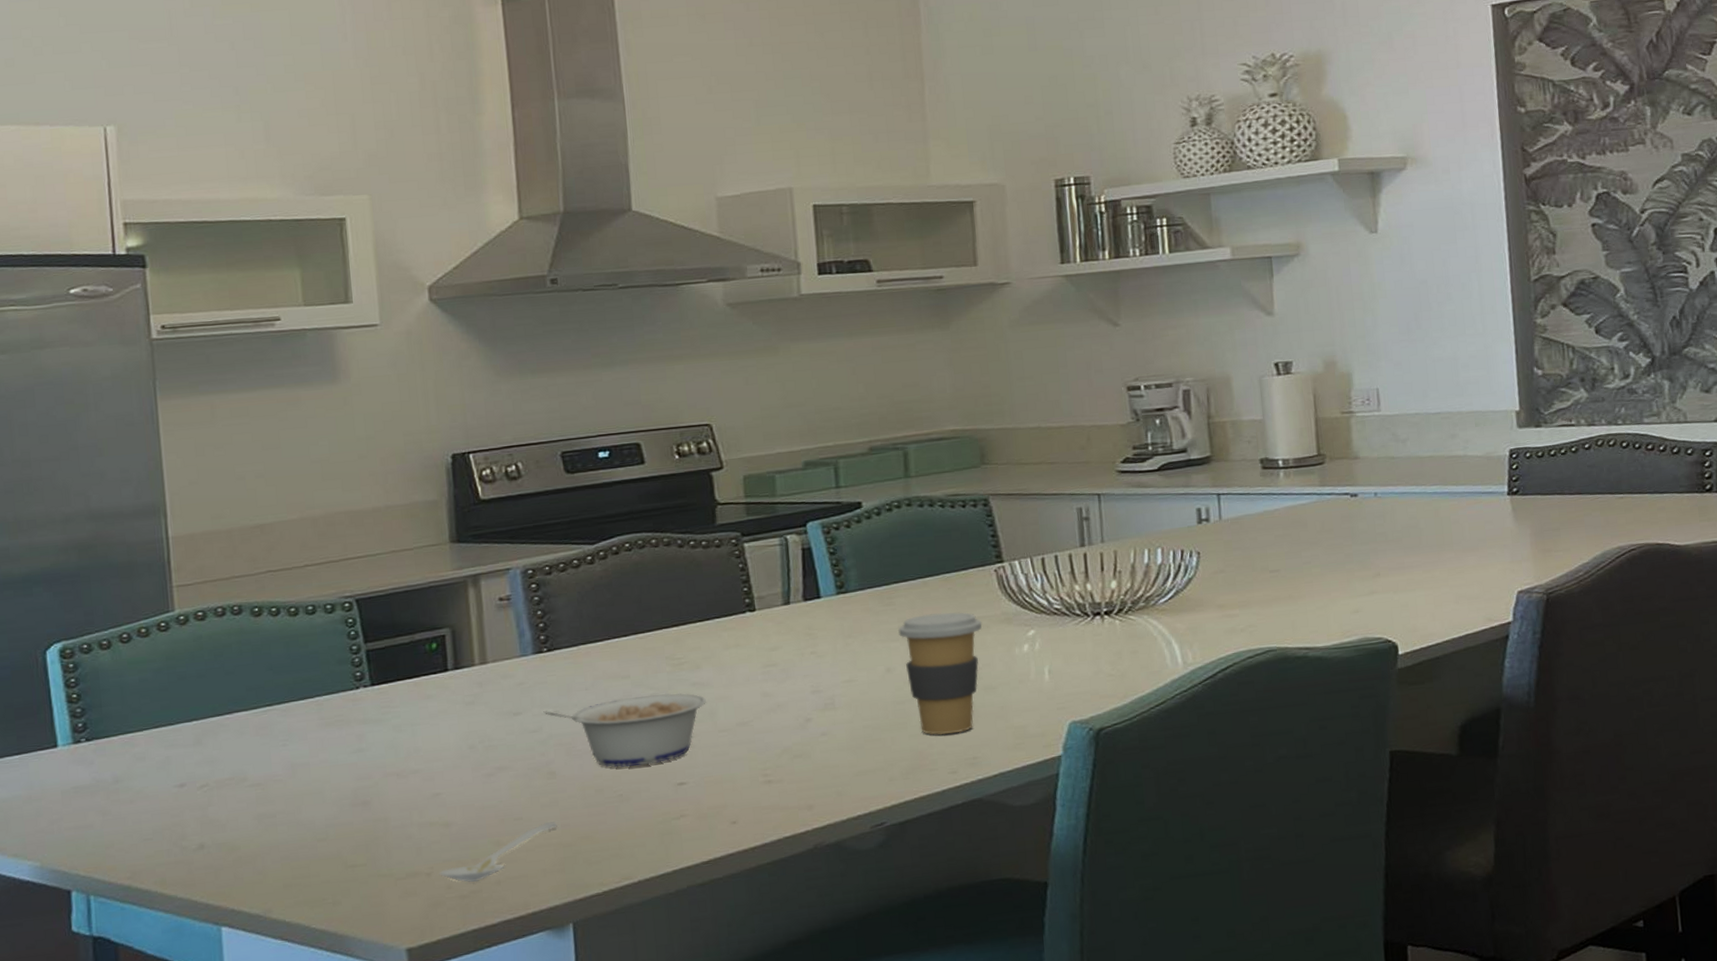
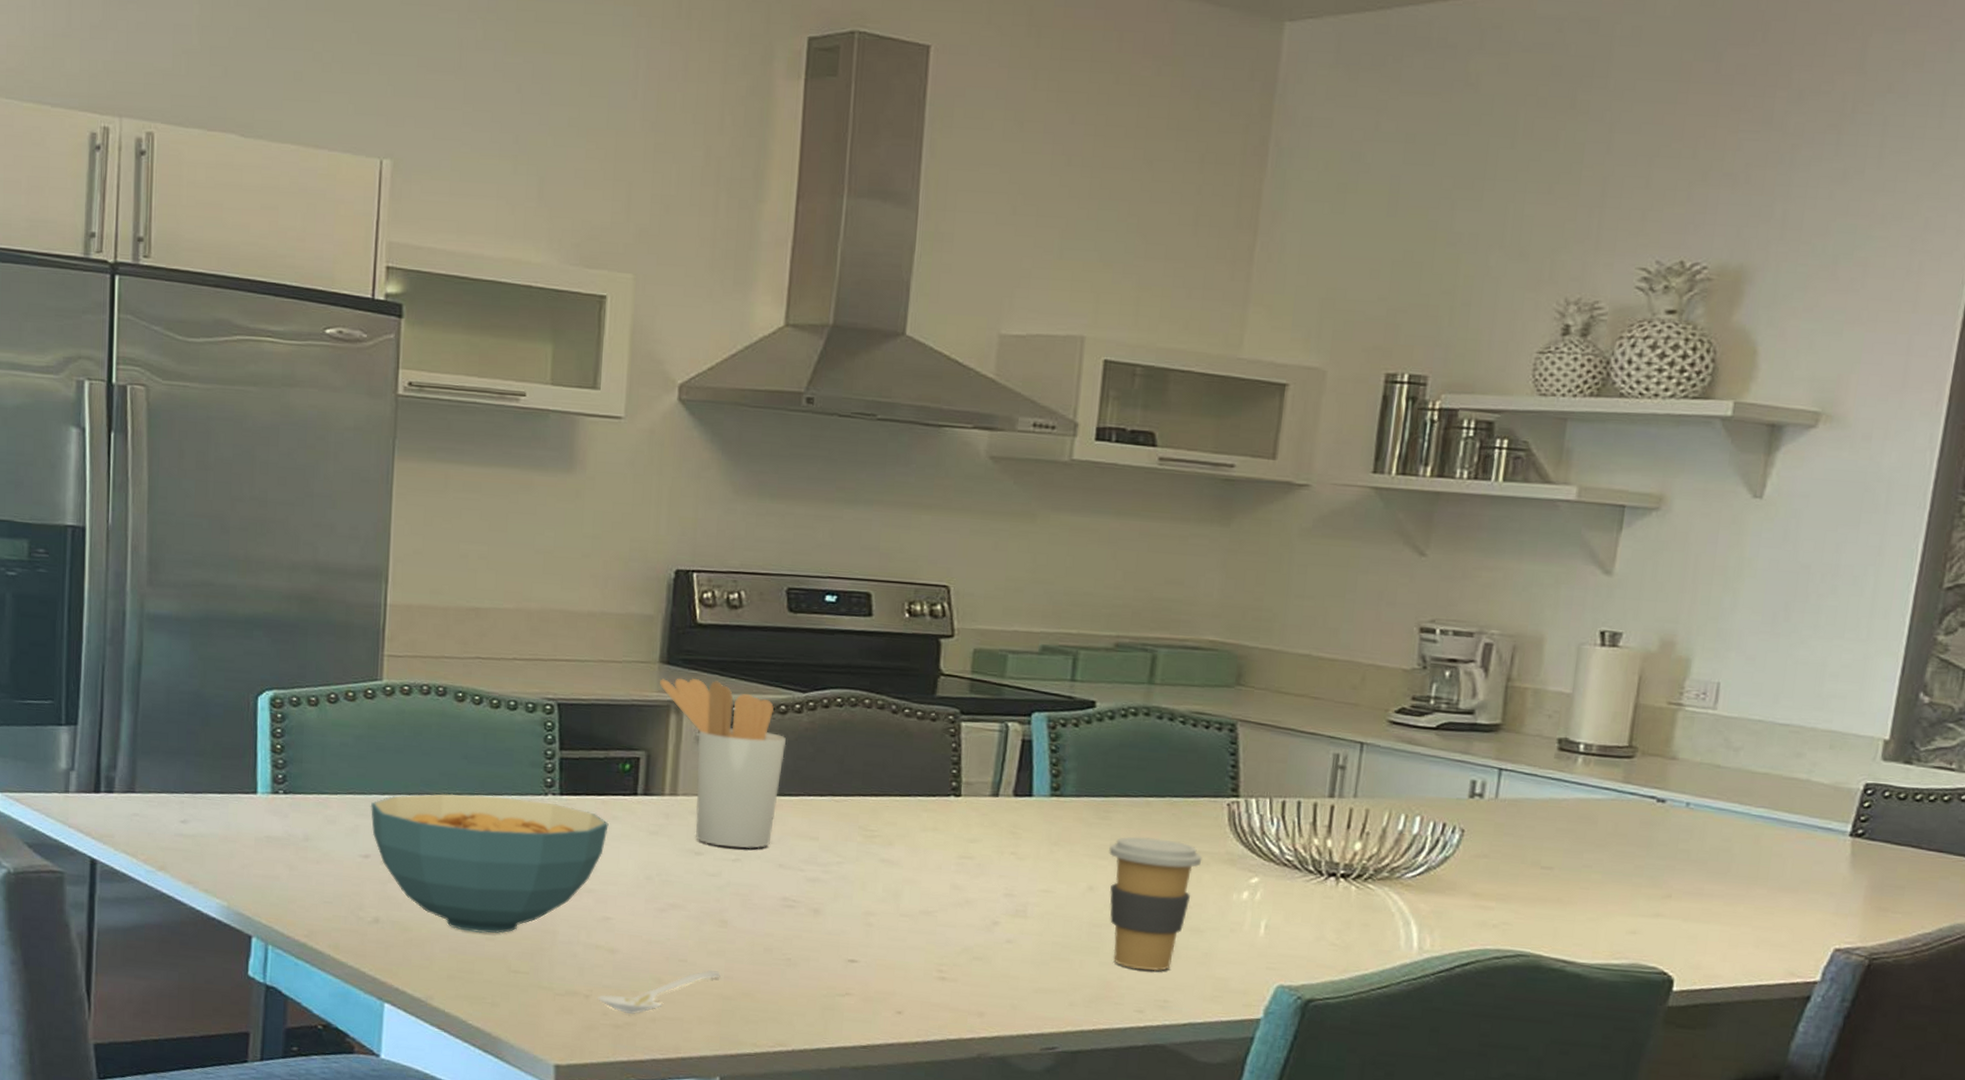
cereal bowl: none [179,695,425,838] -> present [370,793,609,934]
utensil holder: none [452,549,585,703] -> present [659,678,787,849]
legume: present [543,692,707,767] -> none [725,856,894,935]

